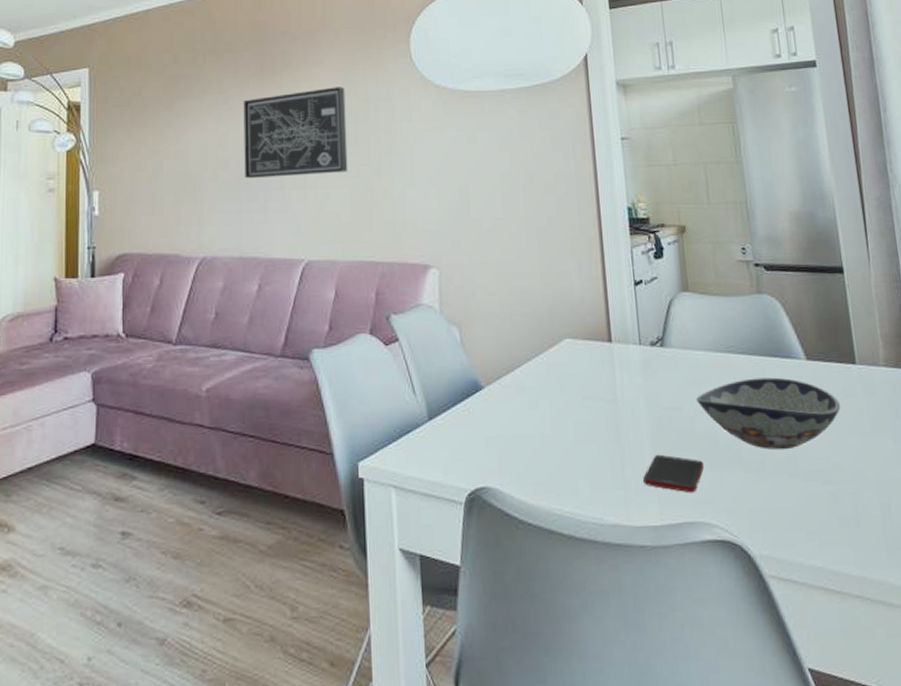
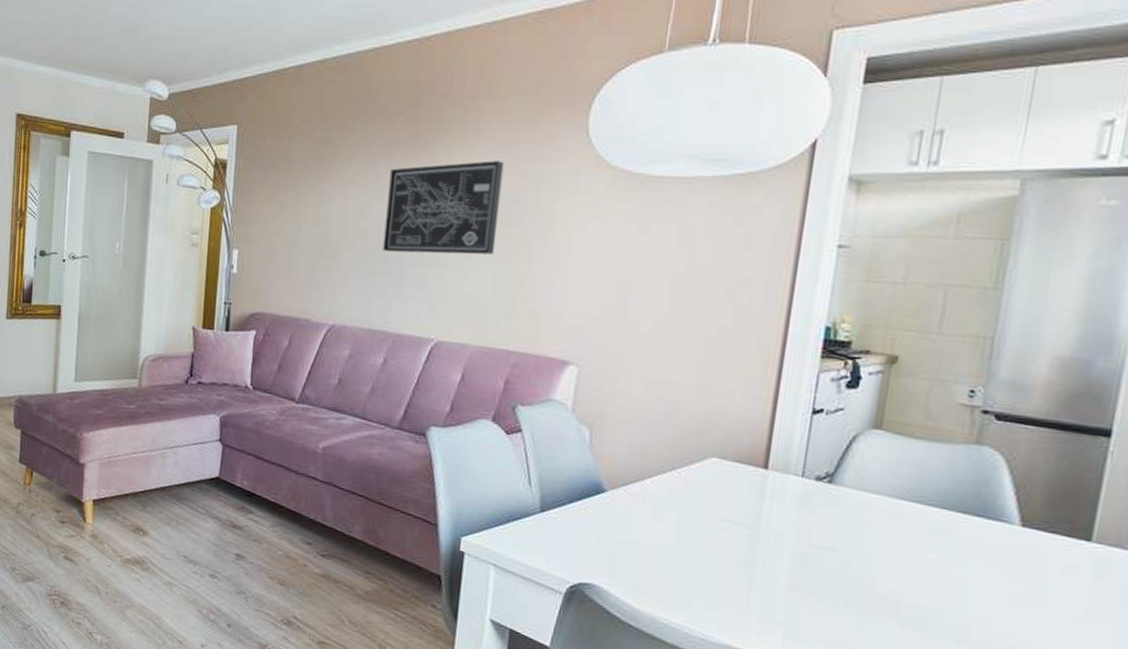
cell phone: present [643,454,704,493] -> none [770,589,849,635]
decorative bowl: present [696,377,841,450] -> none [858,533,1053,615]

